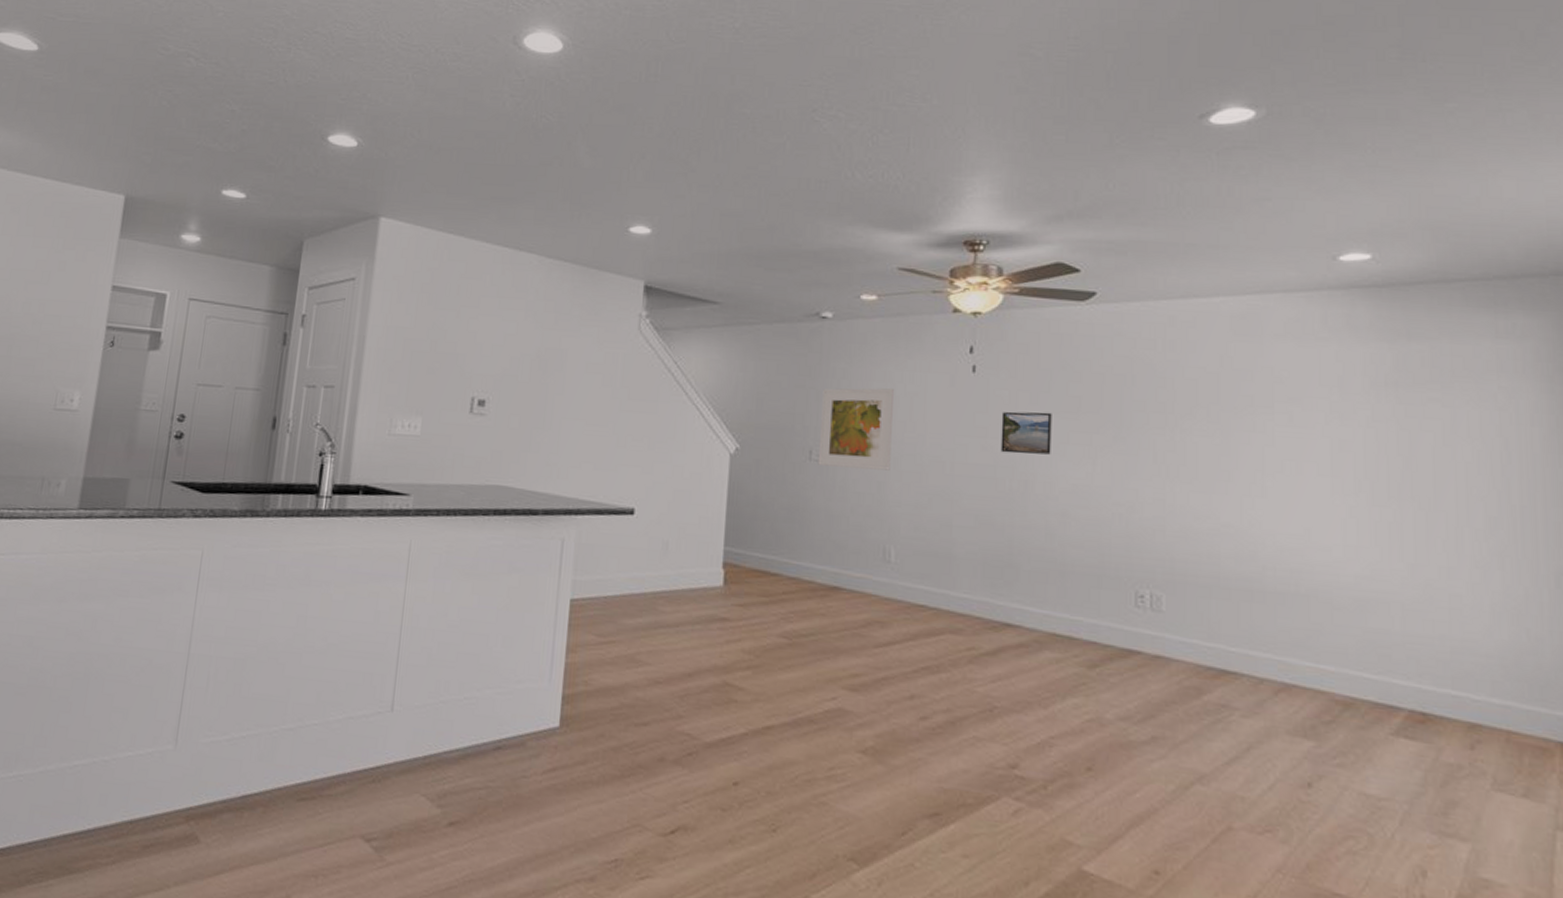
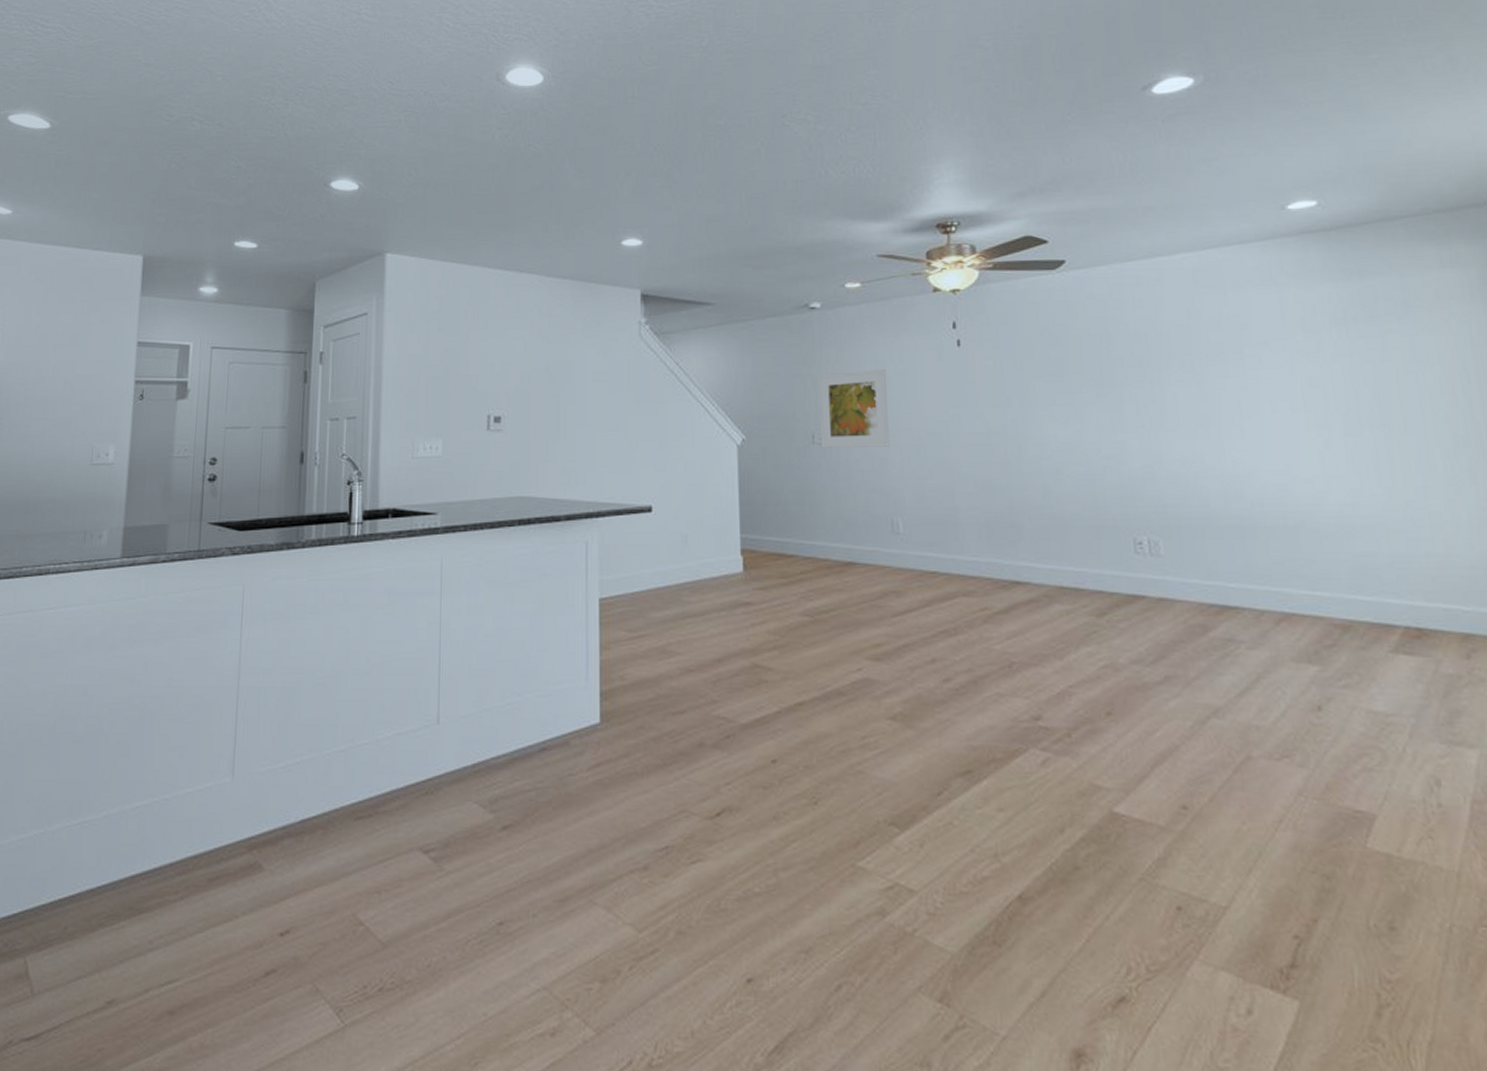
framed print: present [1000,411,1052,455] -> none [989,377,1040,419]

